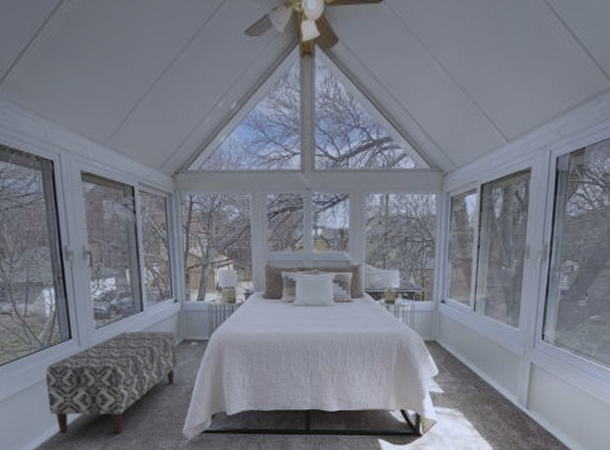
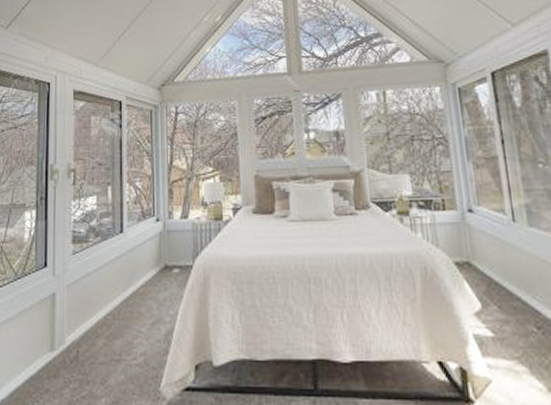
bench: present [45,332,178,434] -> none [13,256,158,390]

